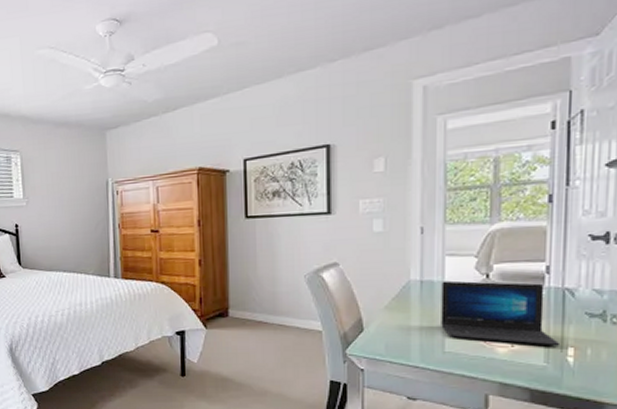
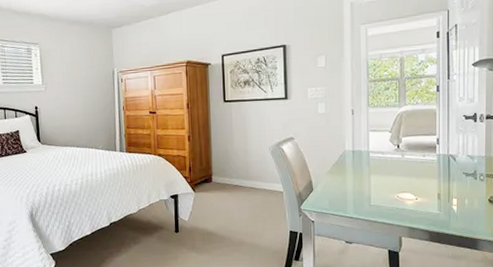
laptop: present [441,280,561,347] -> none [367,150,448,199]

